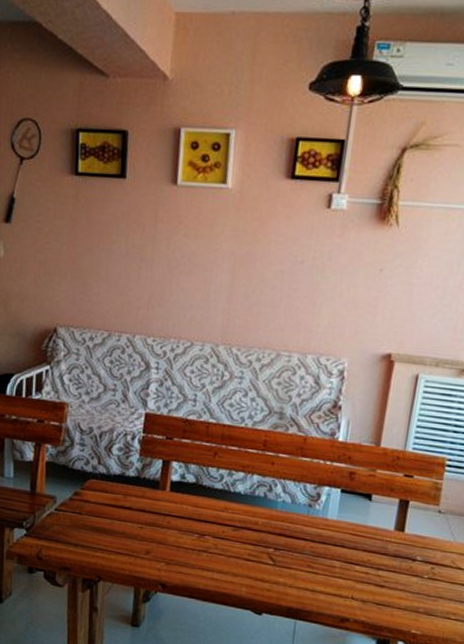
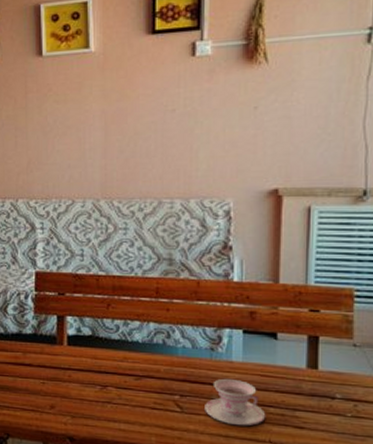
teacup: none [296,534,352,582] -> present [205,378,266,426]

